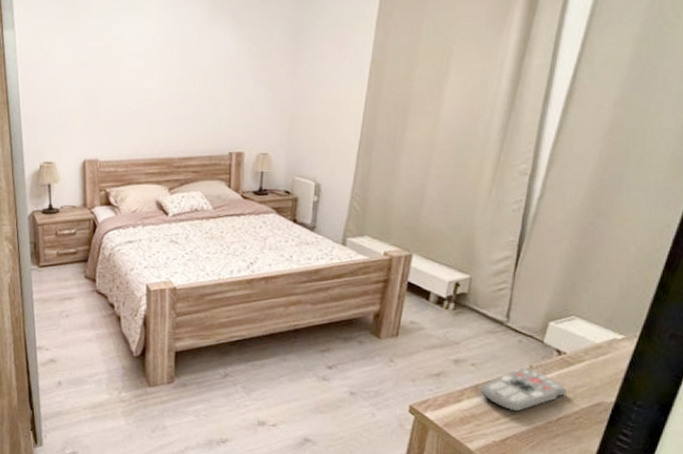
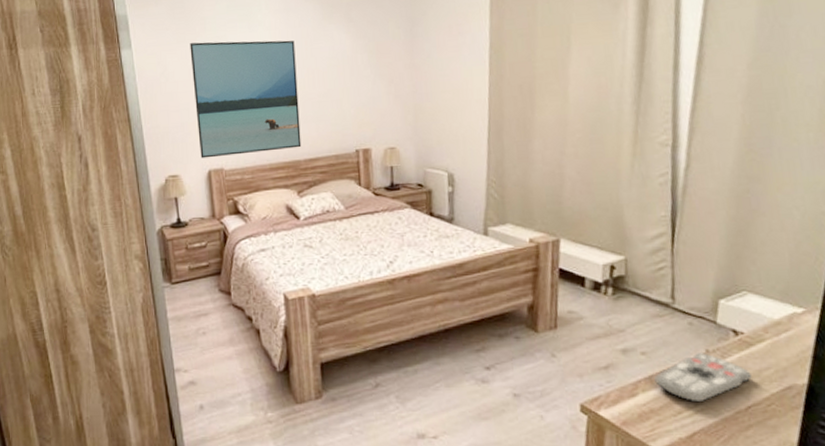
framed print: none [74,30,180,148] -> present [190,40,302,159]

